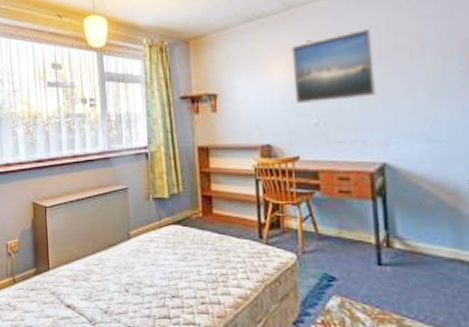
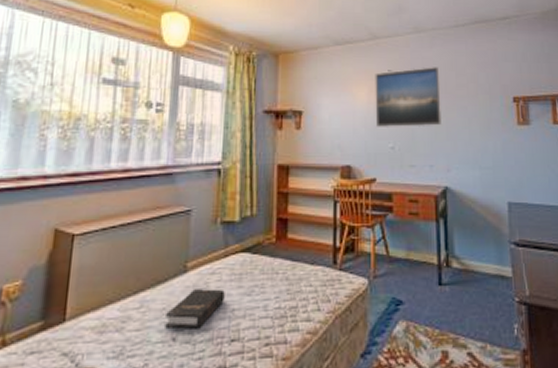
hardback book: none [118,253,163,285] -> present [165,289,225,329]

